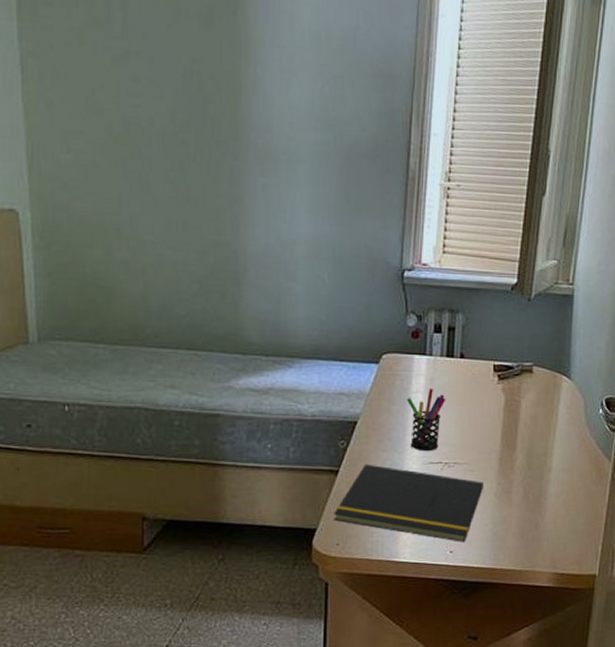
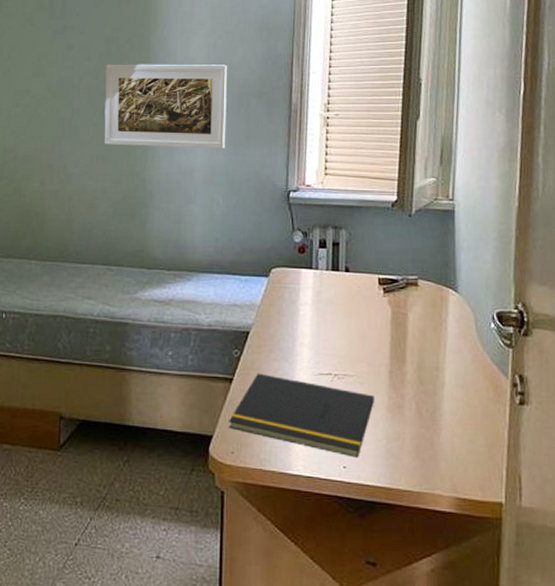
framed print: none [184,105,336,218] -> present [104,64,228,149]
pen holder: present [407,389,446,450] -> none [296,301,333,362]

